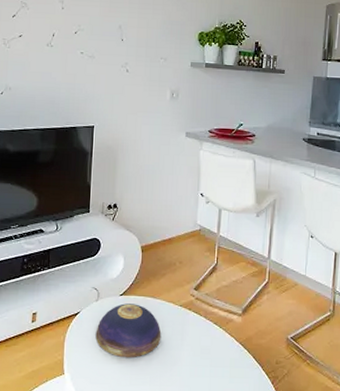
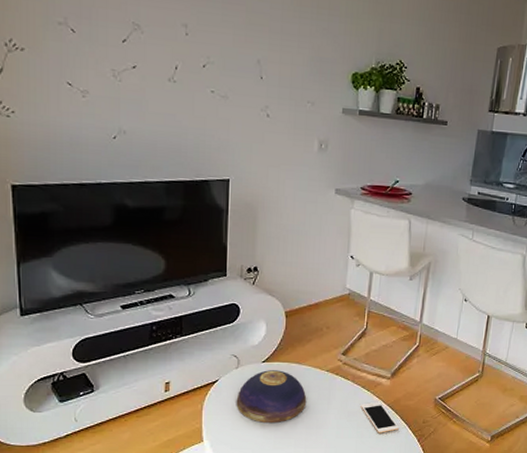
cell phone: none [213,339,252,373] -> present [360,401,399,433]

